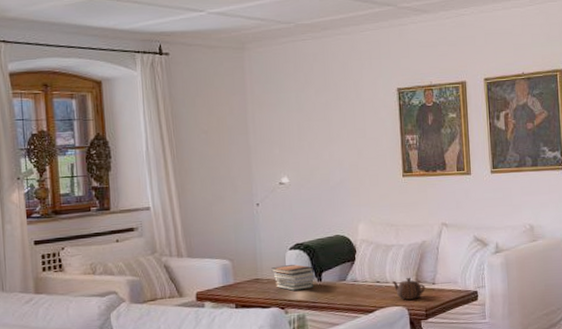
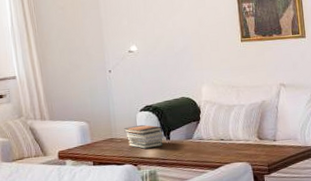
teapot: present [392,278,426,300] -> none [235,135,267,156]

